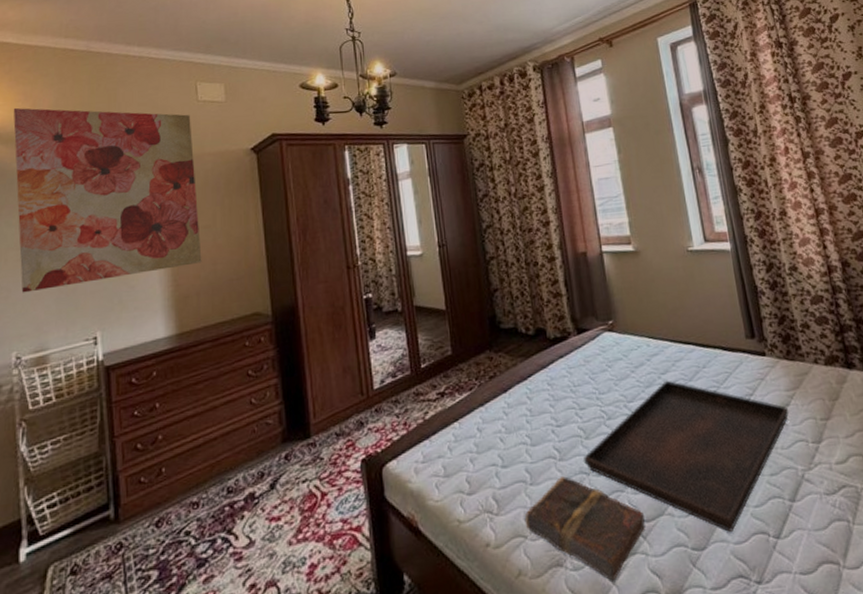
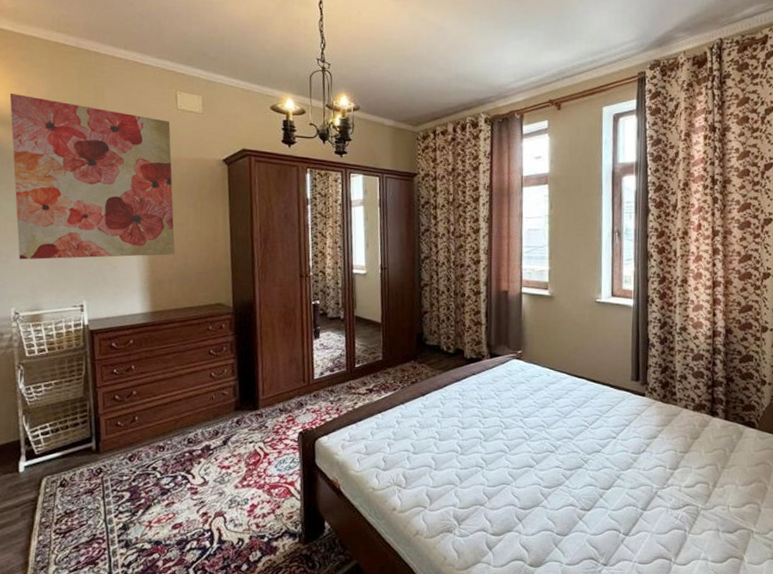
book: present [524,476,645,581] -> none [426,467,522,548]
serving tray: present [584,380,790,532] -> none [481,404,656,526]

